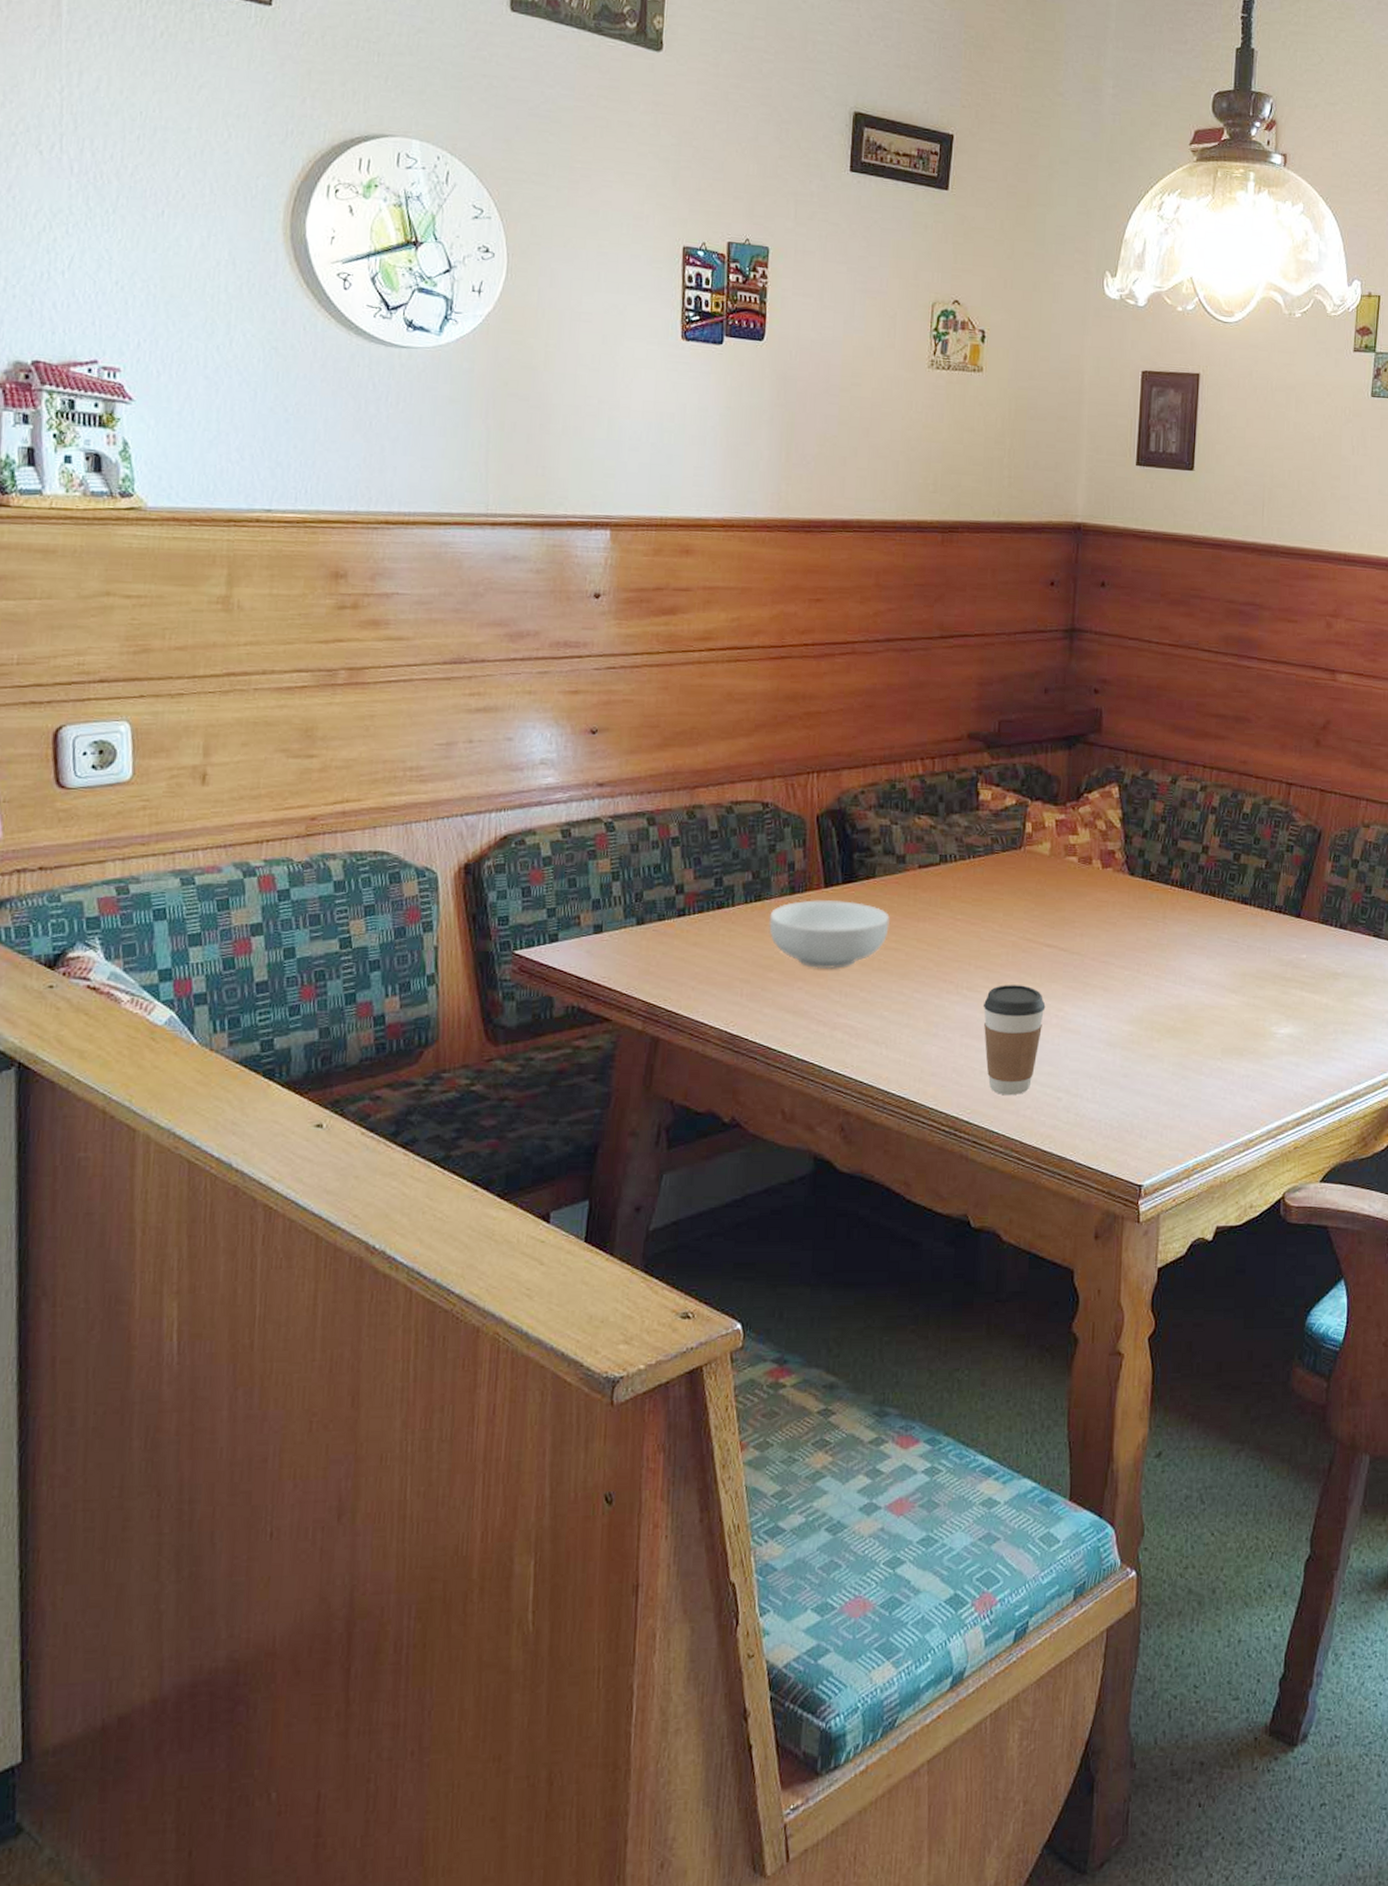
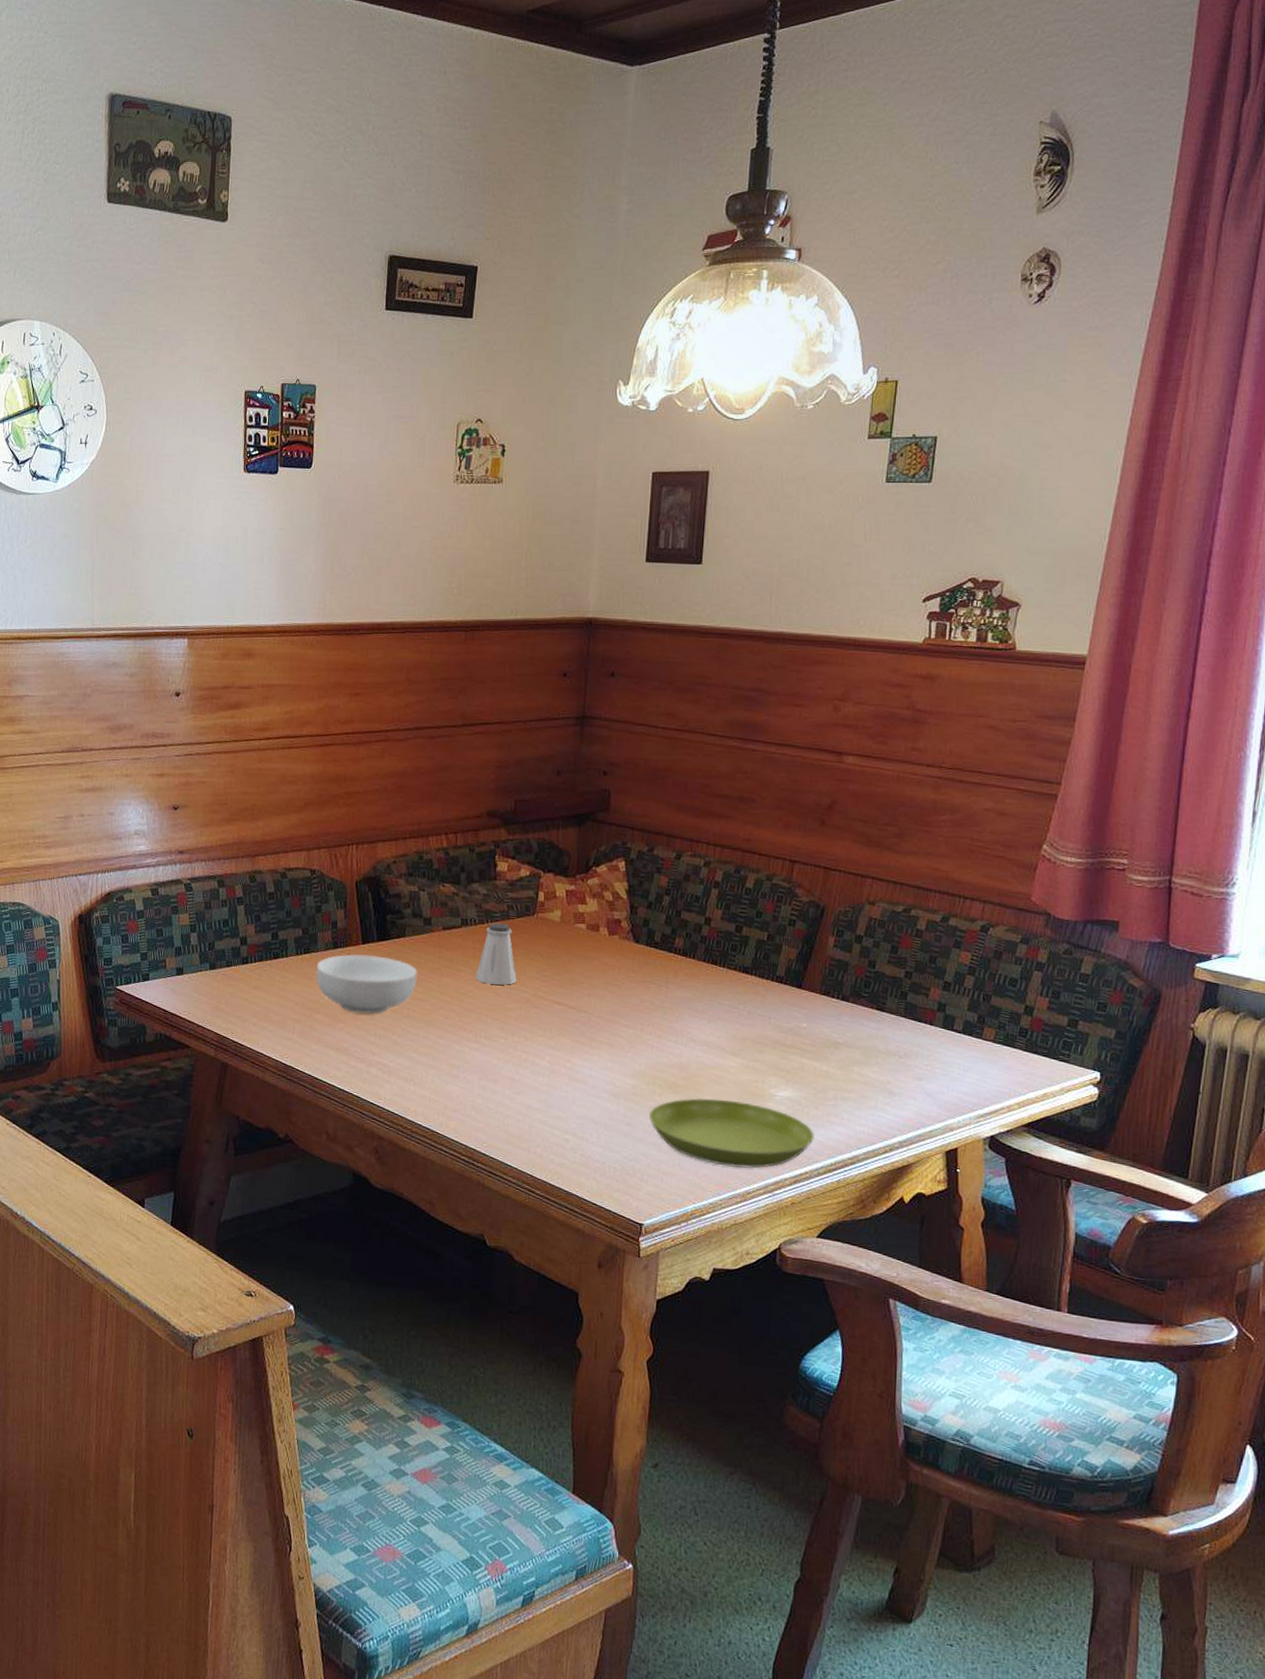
saltshaker: none [956,858,1003,928] -> present [475,923,517,985]
coffee cup: present [983,985,1046,1094] -> none [498,1036,555,1134]
saucer: none [1147,1041,1316,1115] -> present [648,1098,814,1169]

